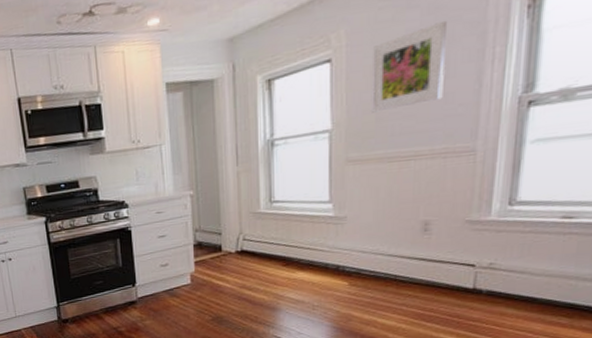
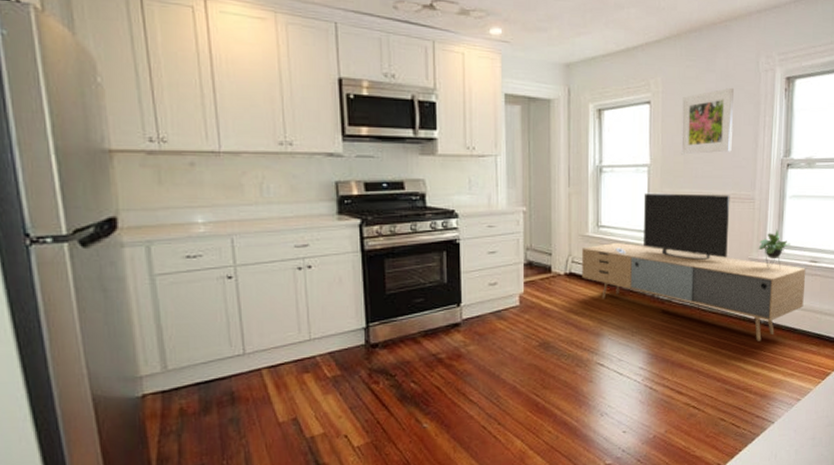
media console: none [254,150,555,313] -> present [582,193,806,341]

